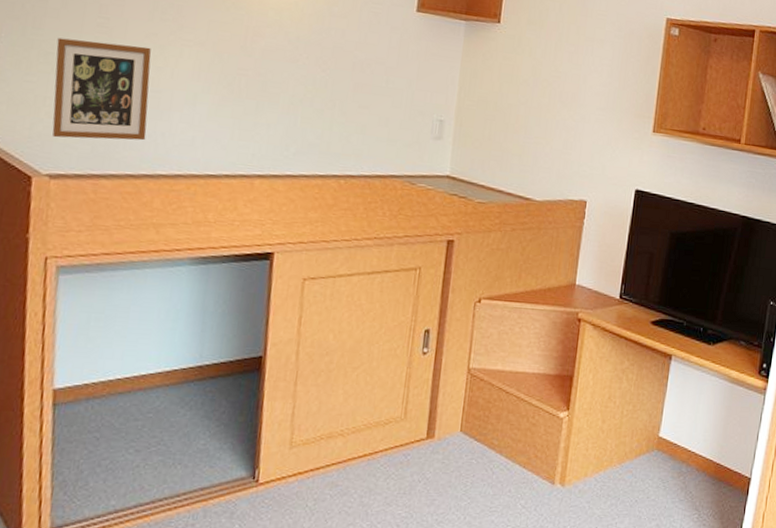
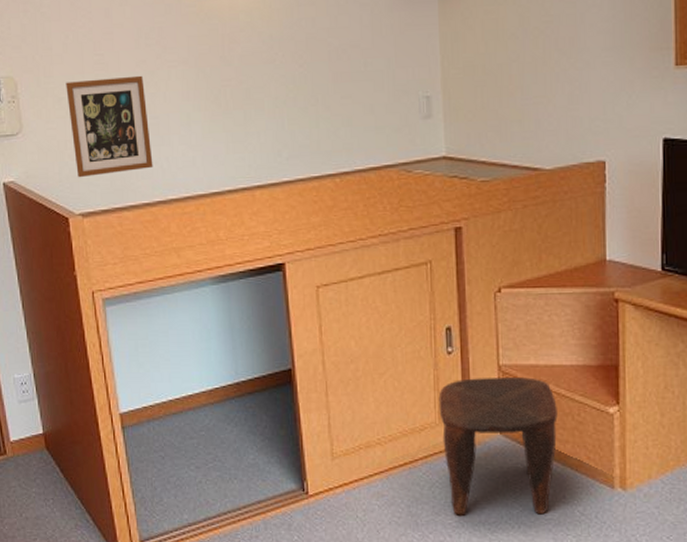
stool: none [404,378,516,507] -> present [438,377,558,515]

